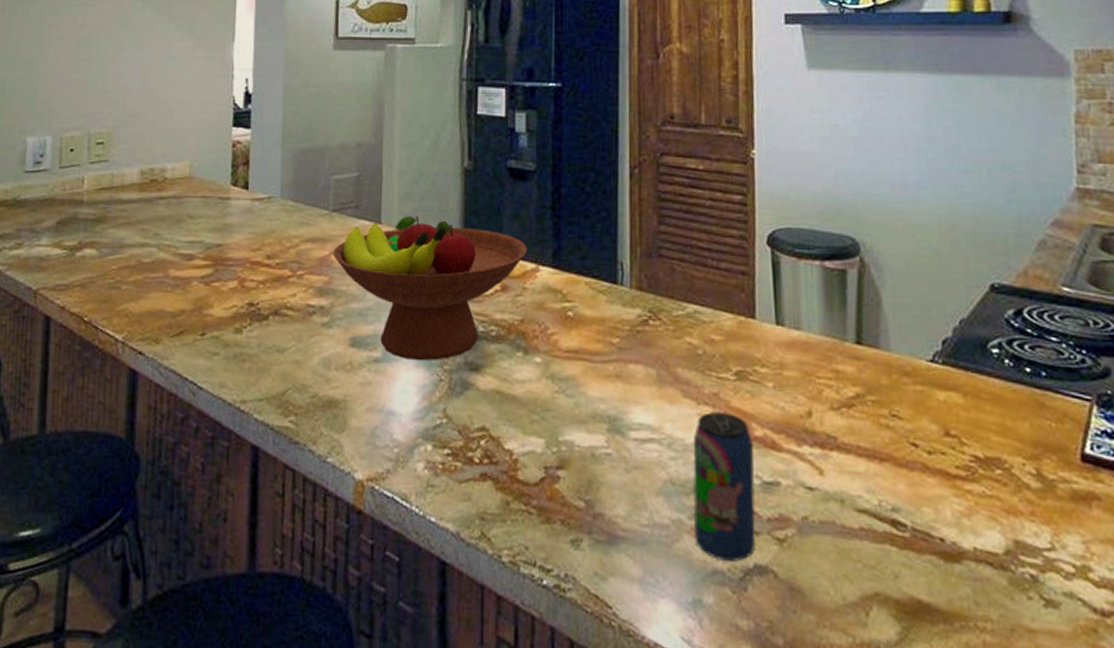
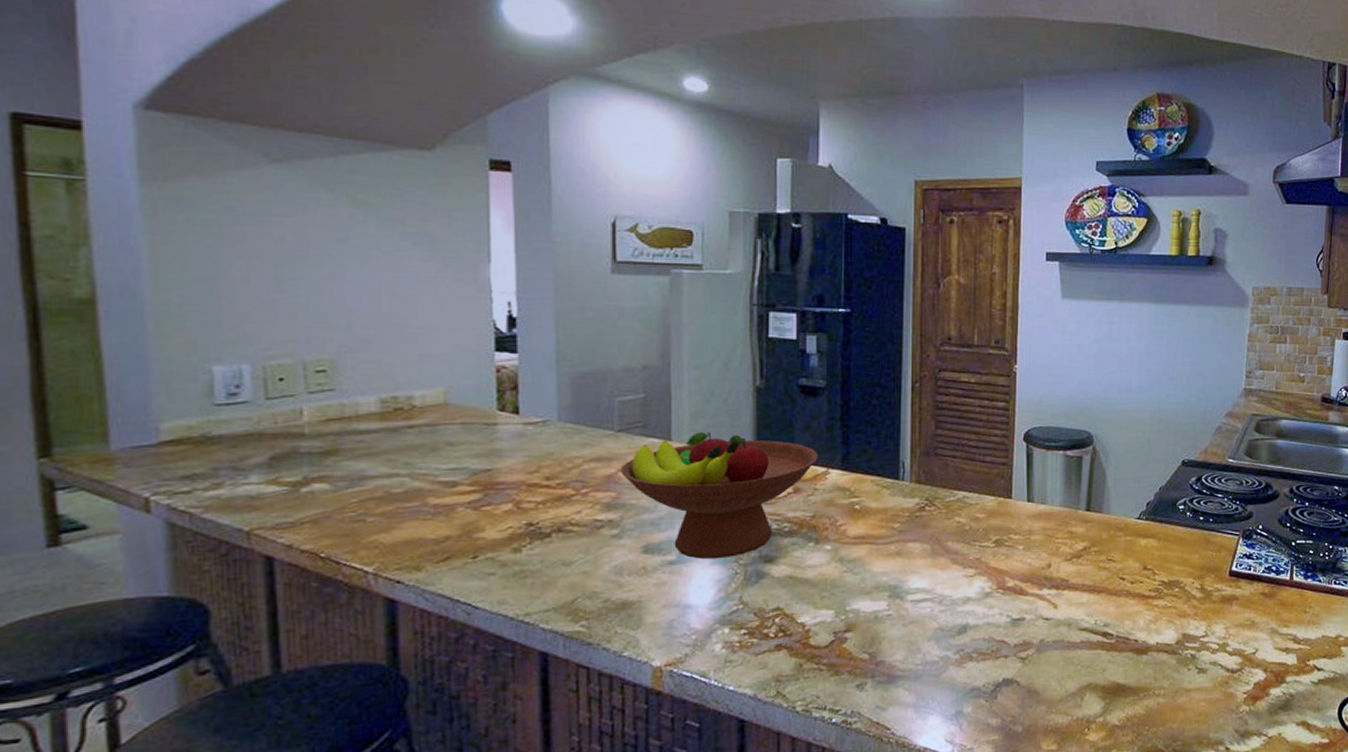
beverage can: present [693,412,756,562] -> none [958,572,1006,681]

